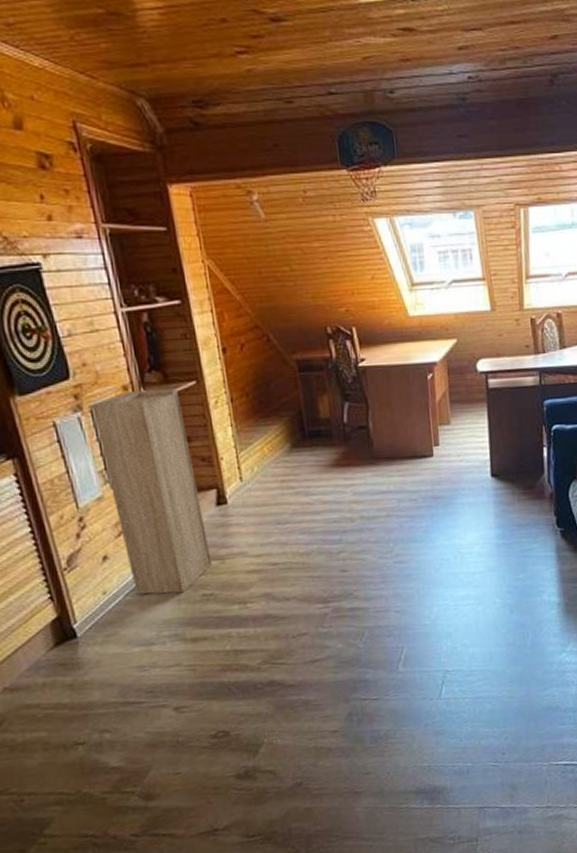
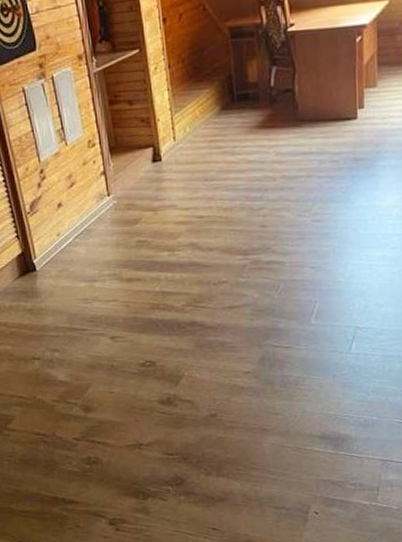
storage cabinet: present [88,388,212,595] -> none [50,57,147,239]

